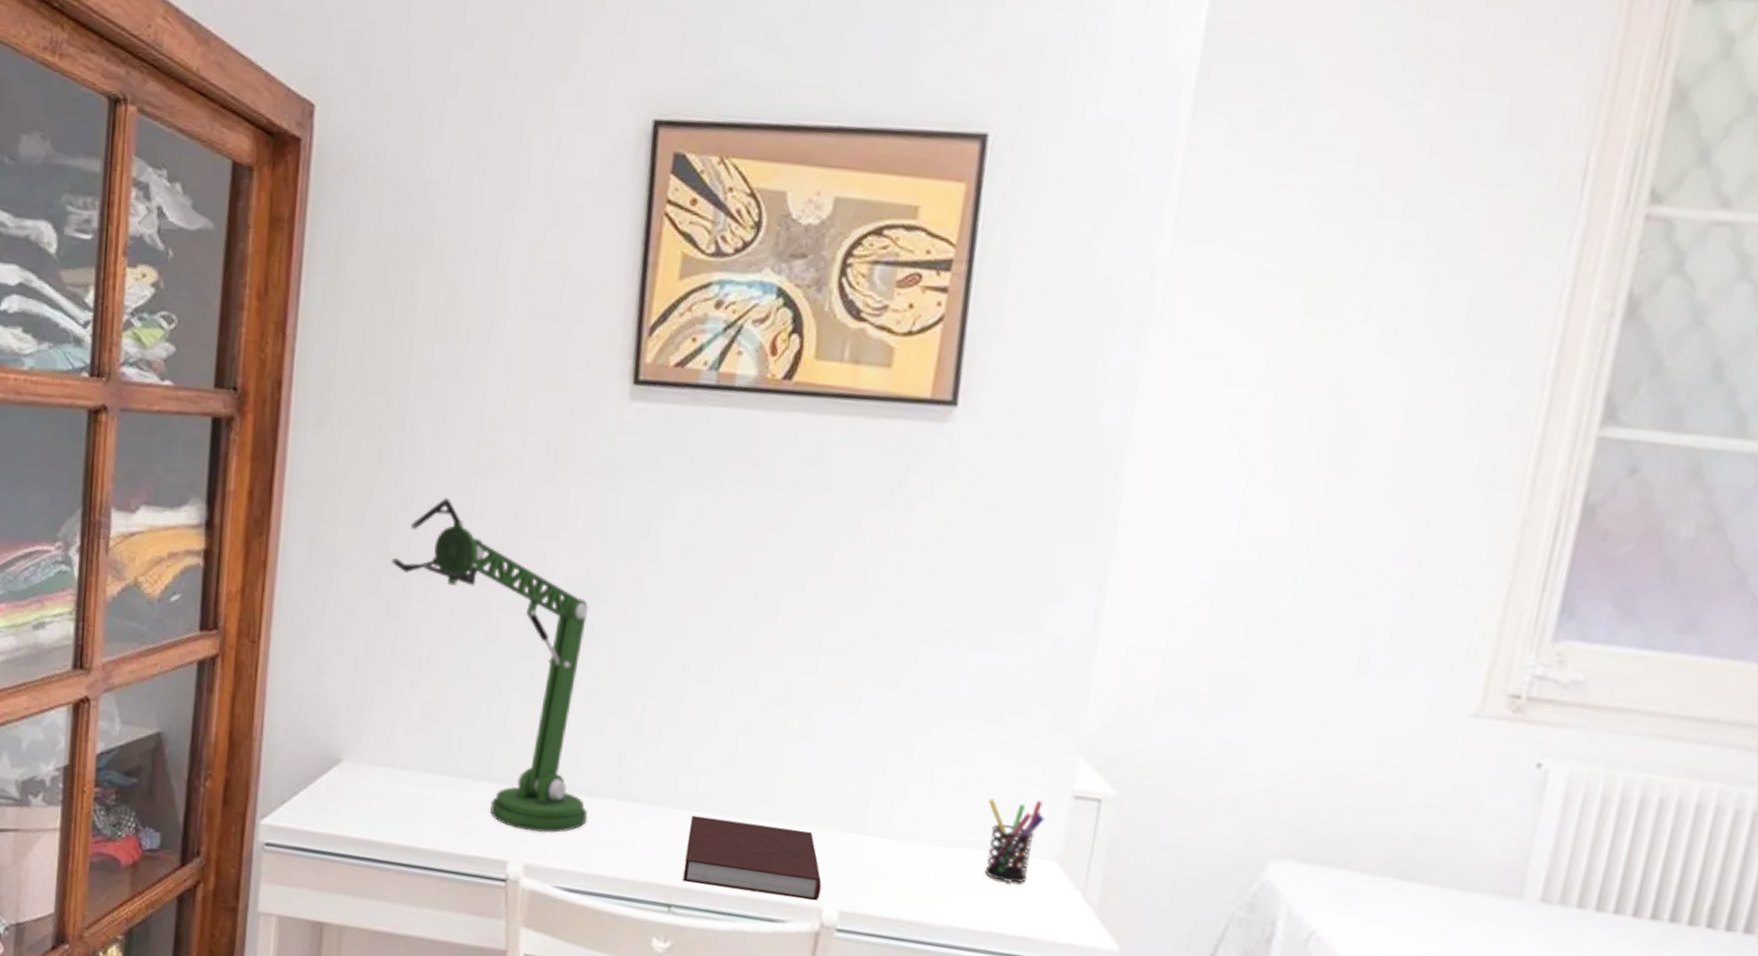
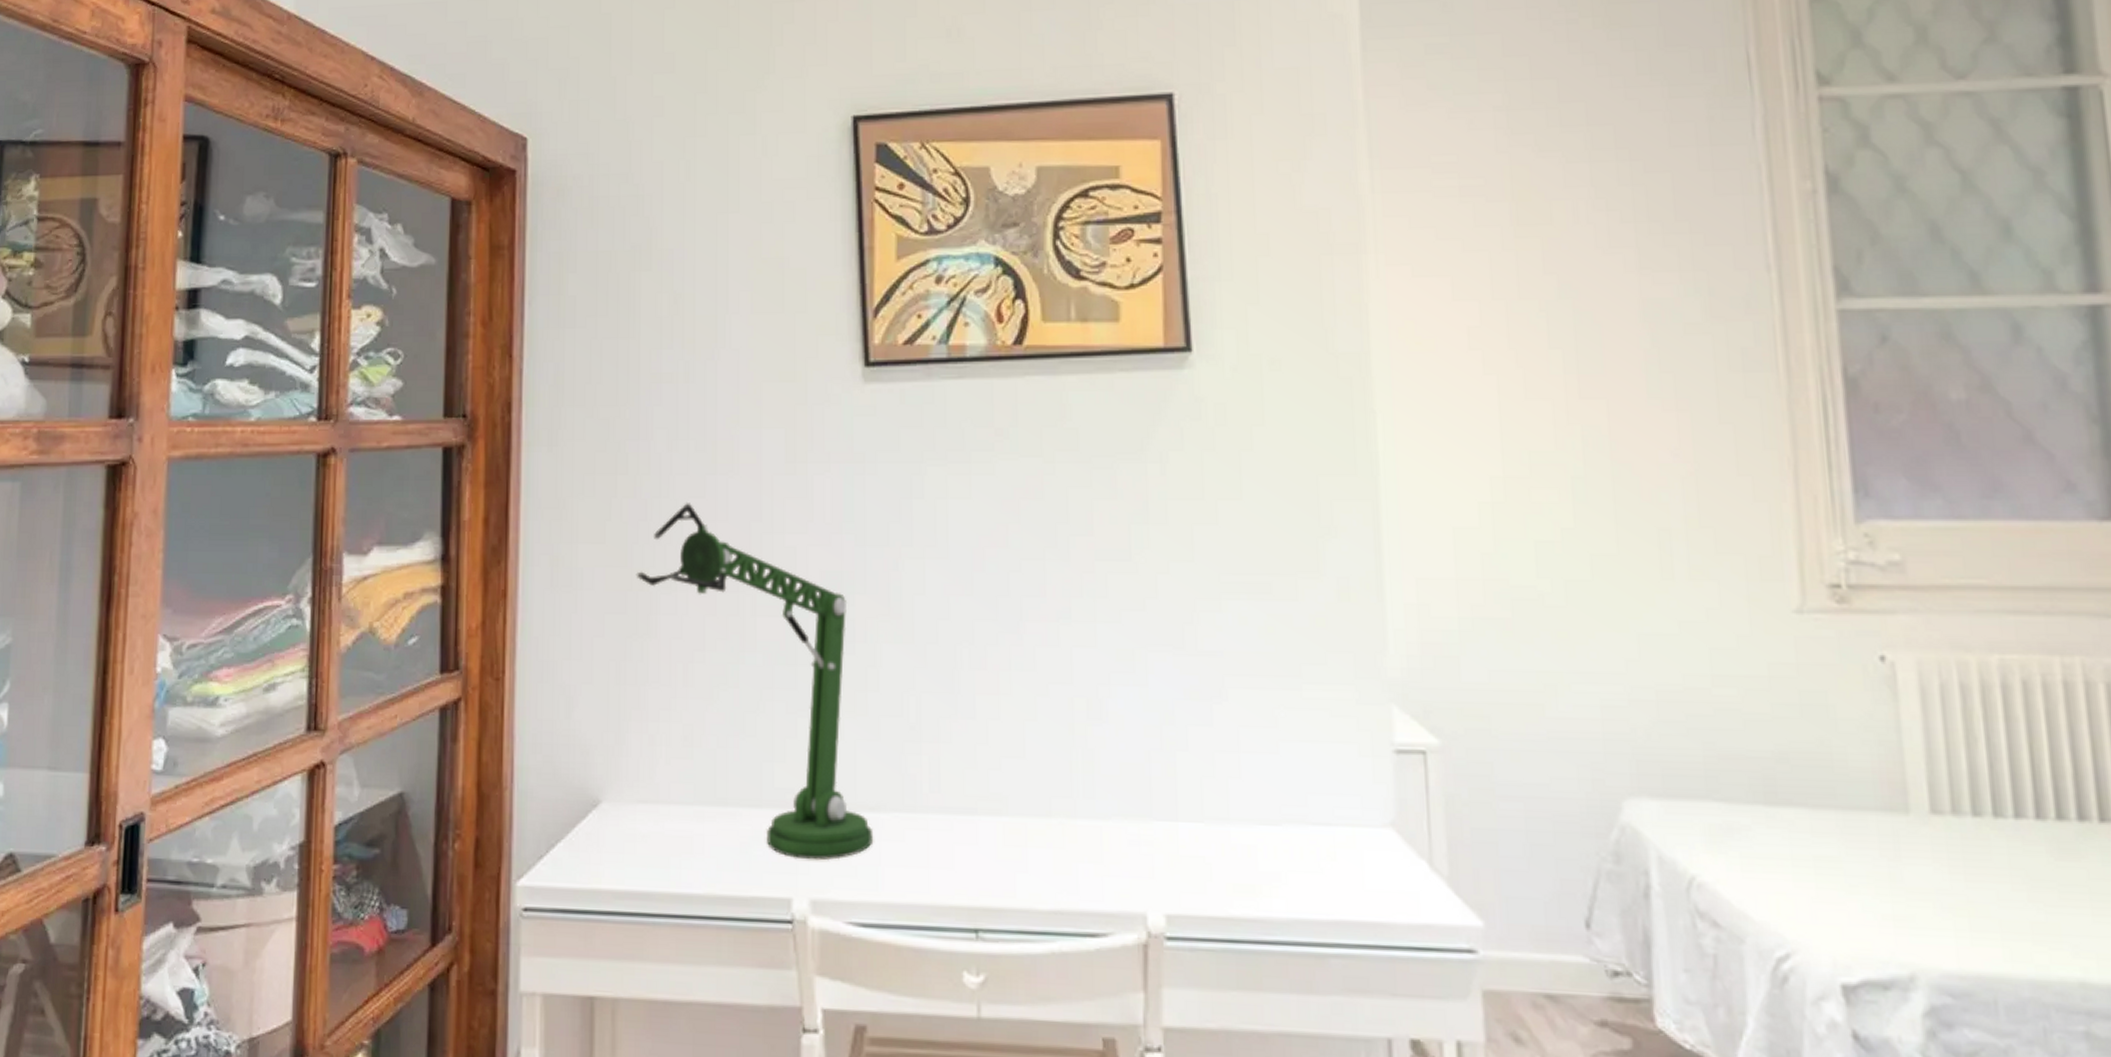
notebook: present [683,815,822,901] -> none [986,821,1141,906]
pen holder: present [984,798,1045,884] -> none [1304,760,1370,860]

